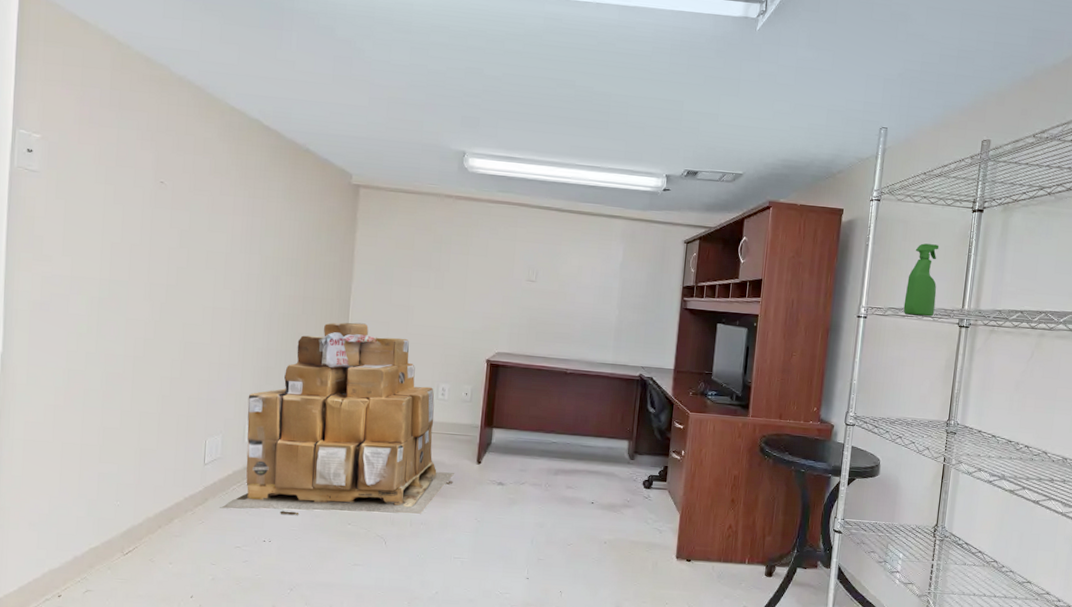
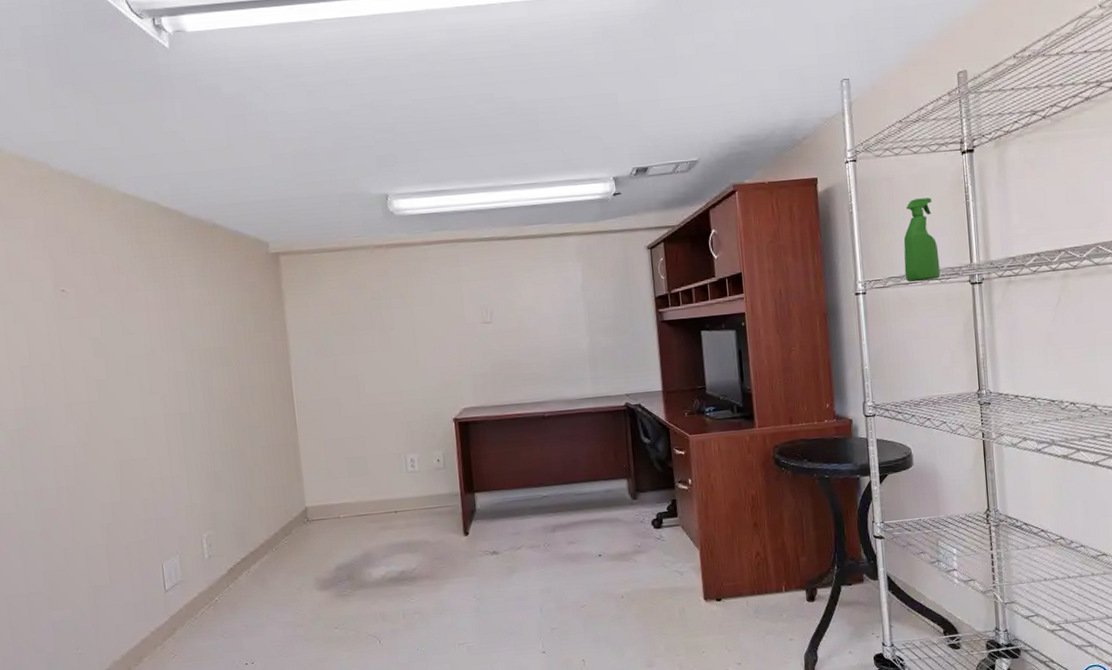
cardboard boxes: present [220,322,455,516] -> none [191,403,442,637]

